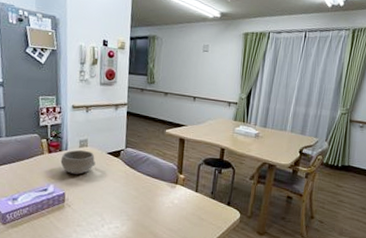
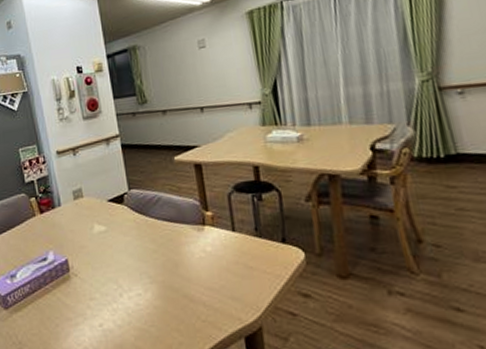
bowl: present [60,149,96,175] -> none [55,202,97,234]

